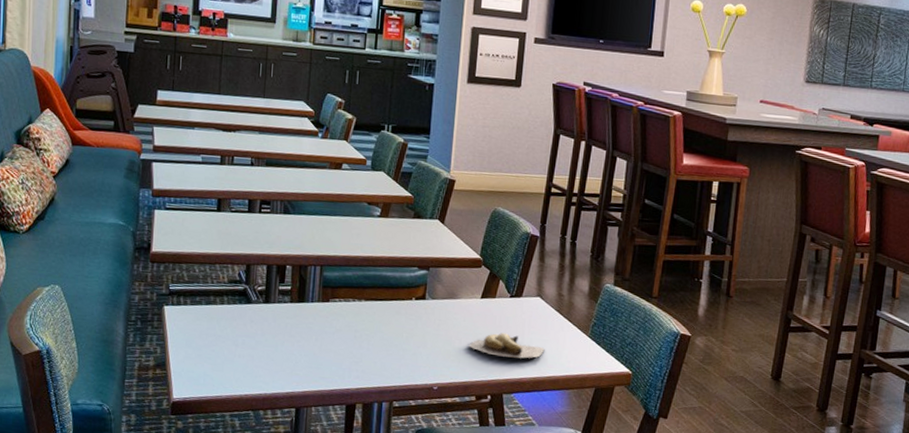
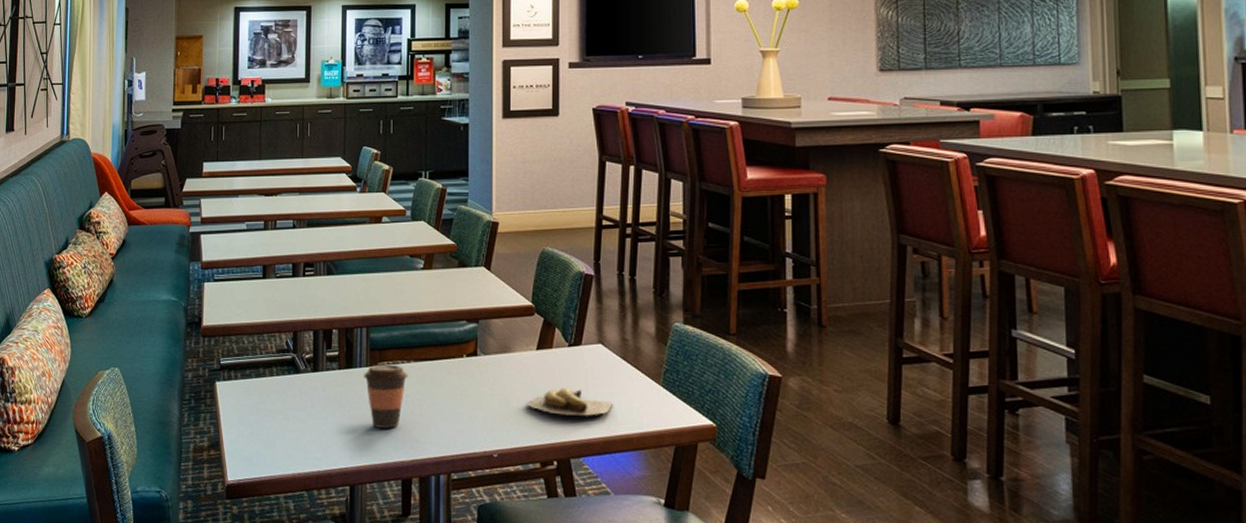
coffee cup: none [314,300,359,359] -> present [363,364,408,428]

